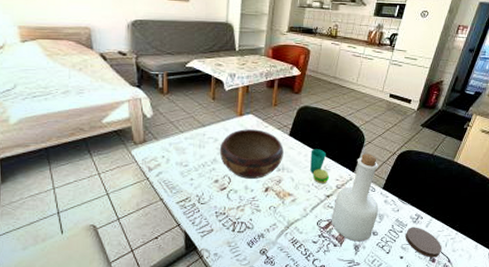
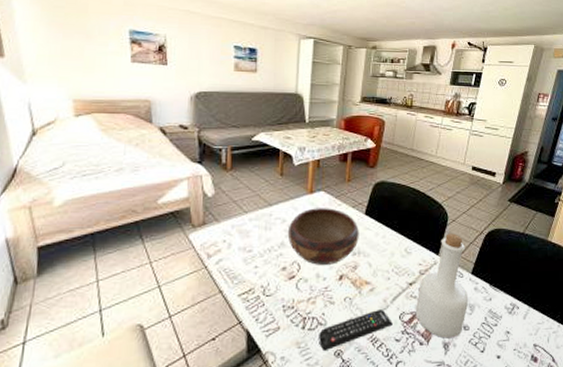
remote control: none [247,216,311,249] -> present [319,308,393,350]
cup: present [310,149,330,184] -> none [389,229,412,270]
coaster: present [406,227,442,258] -> none [501,319,544,357]

